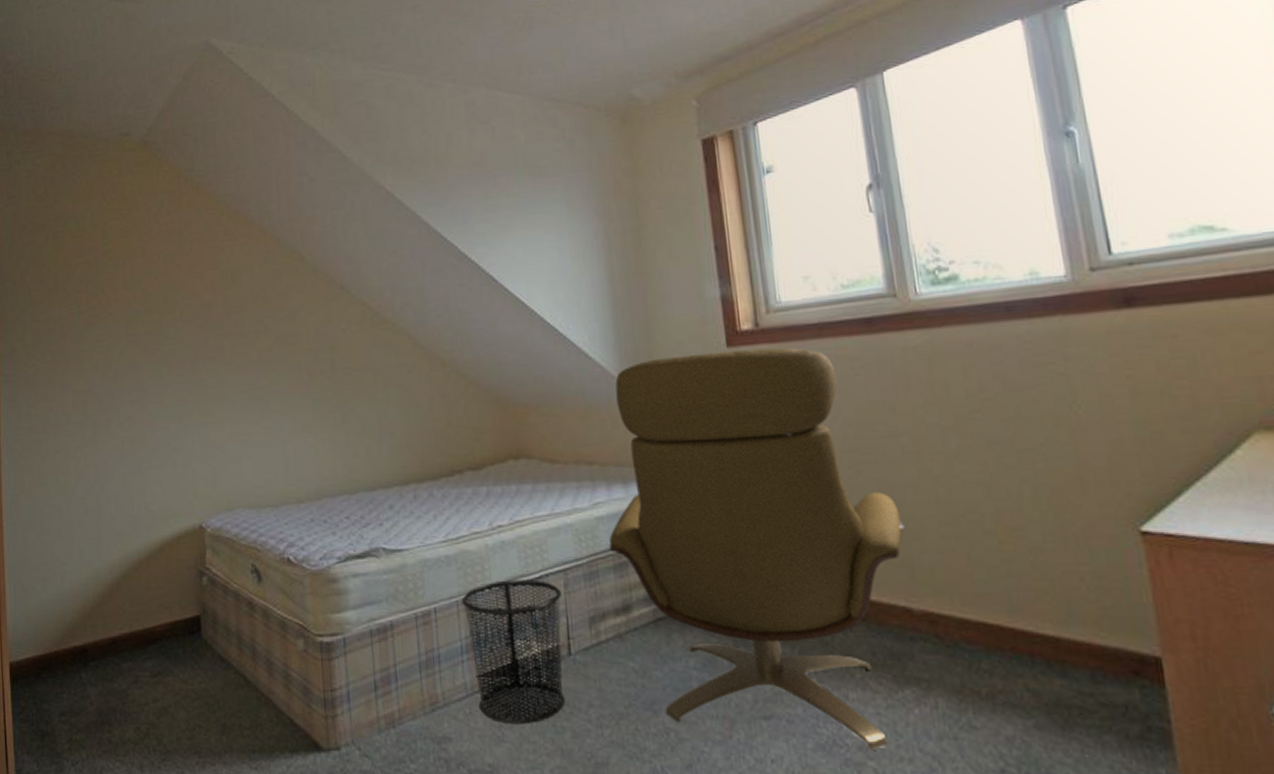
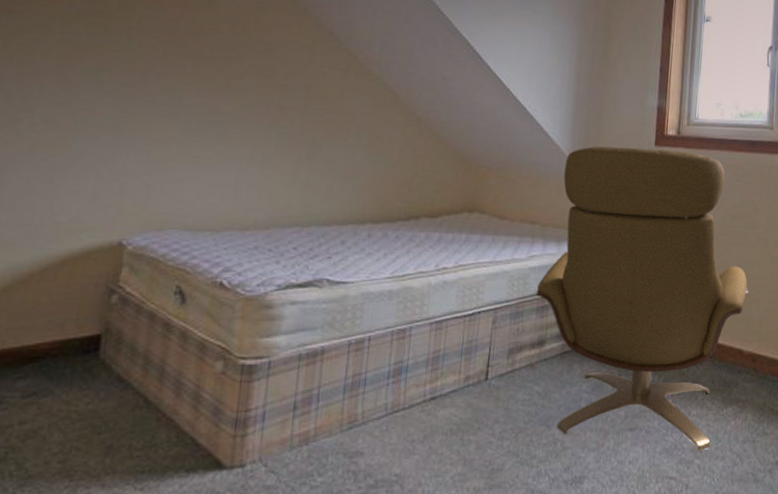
waste bin: present [461,579,566,725] -> none [395,315,489,439]

